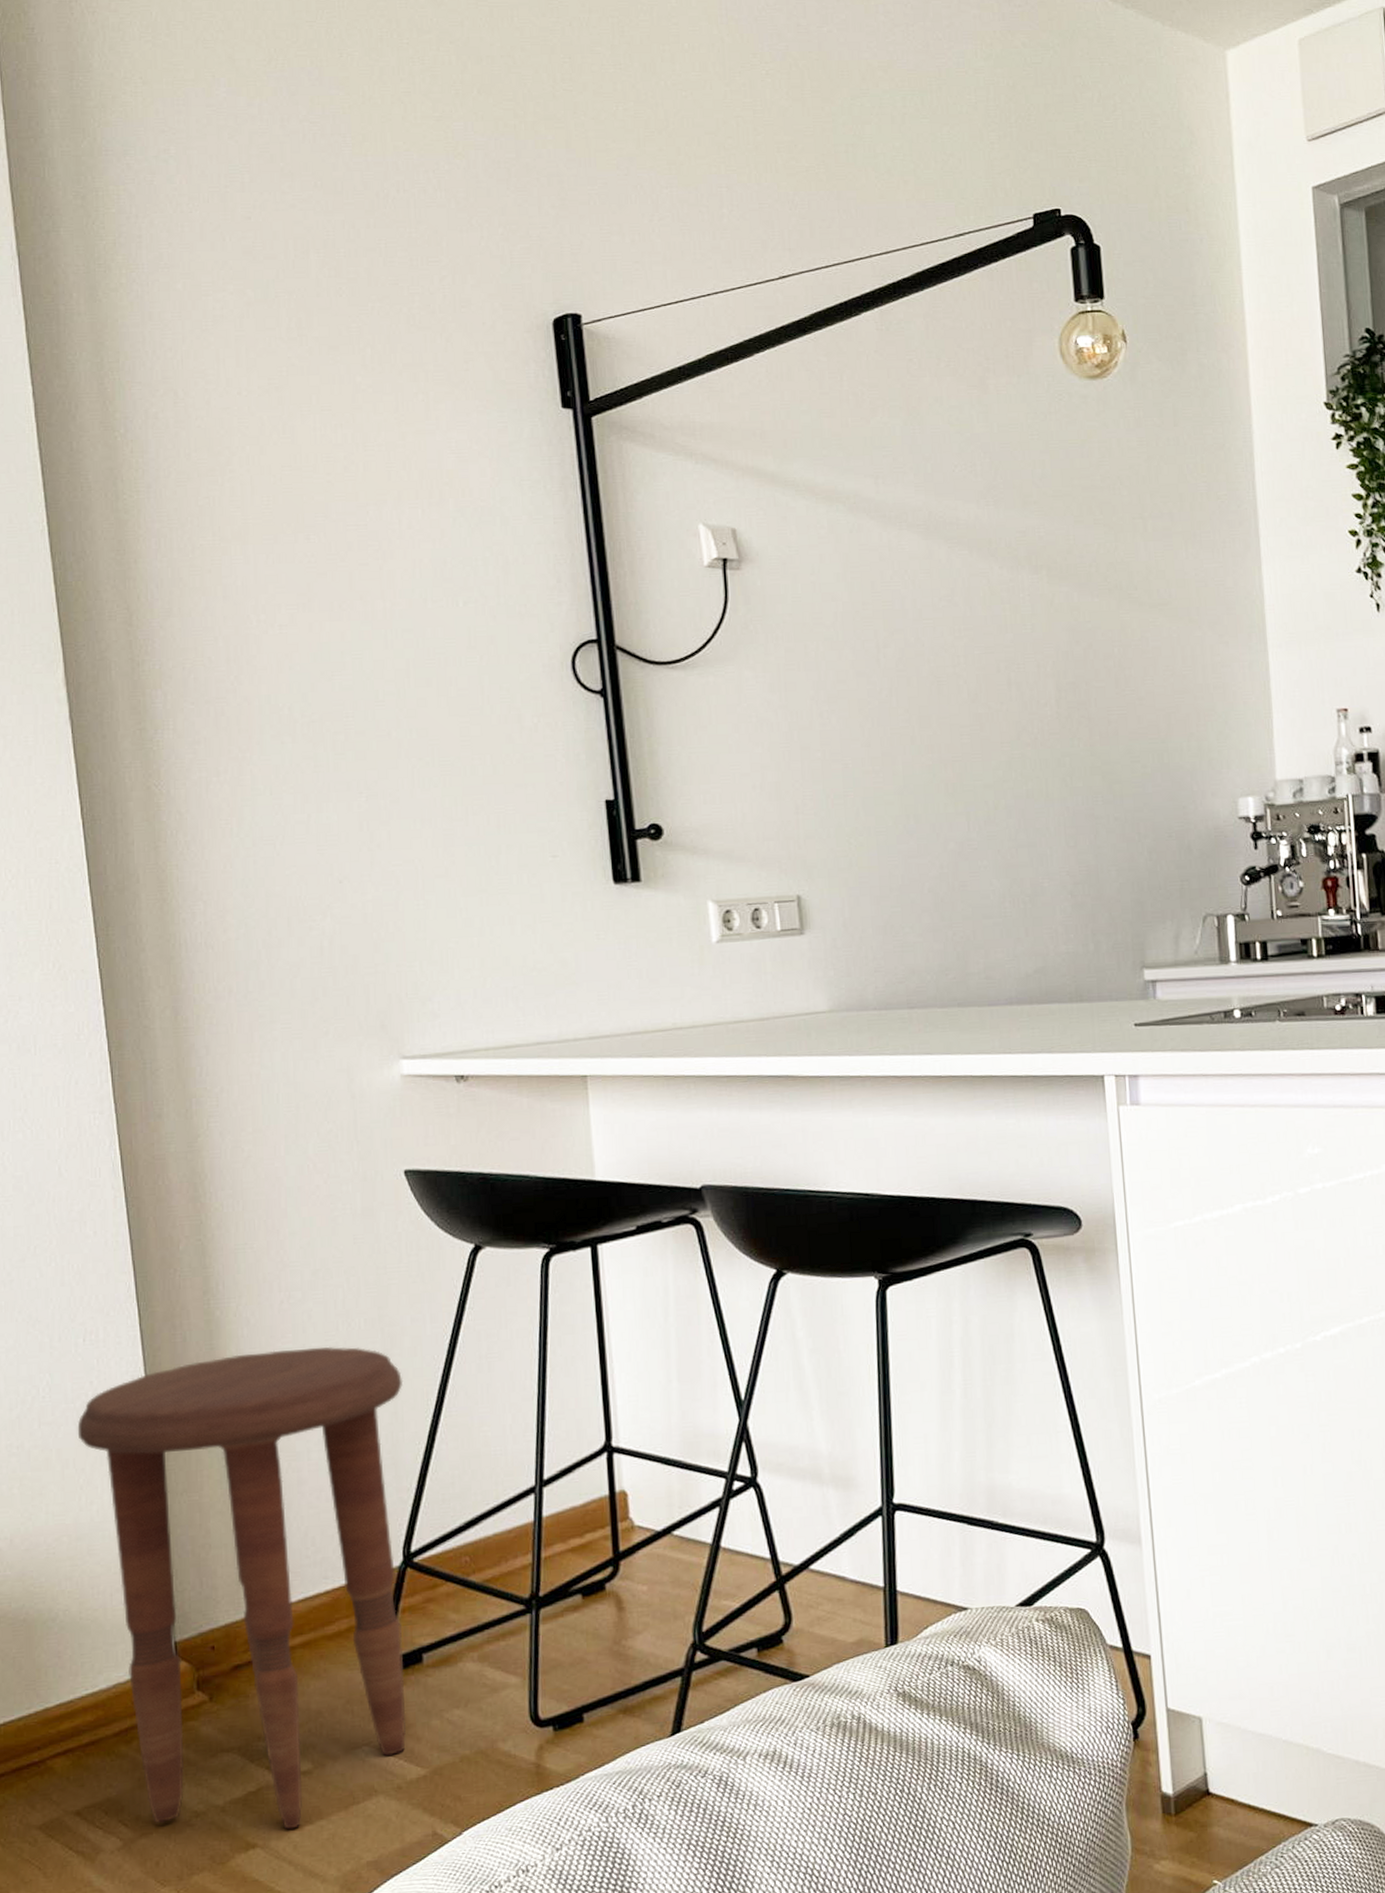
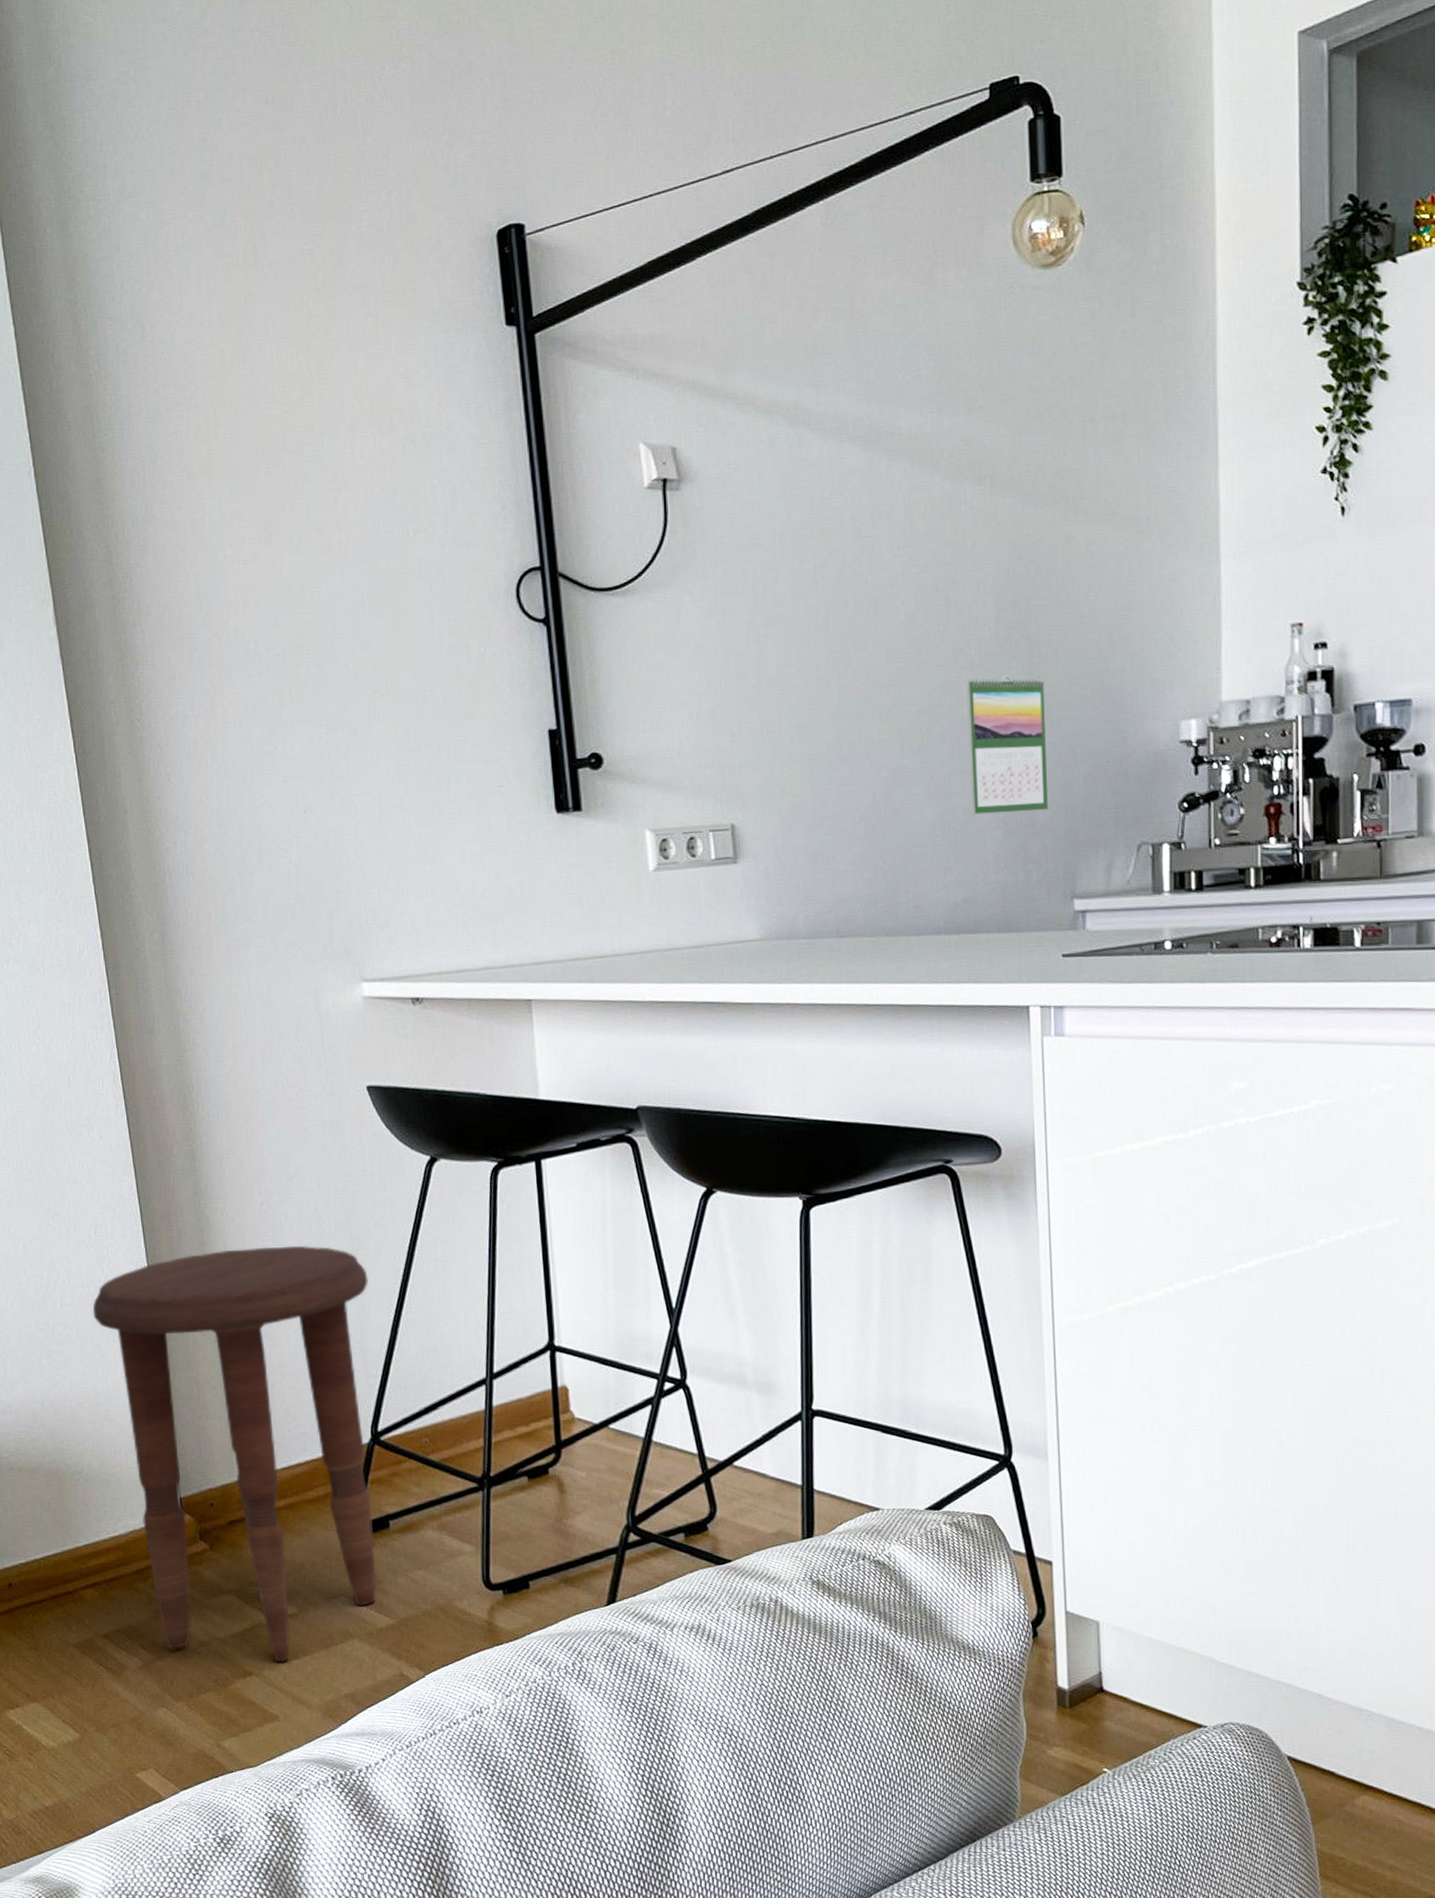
calendar: none [1030,753,1115,887] -> present [966,675,1049,815]

